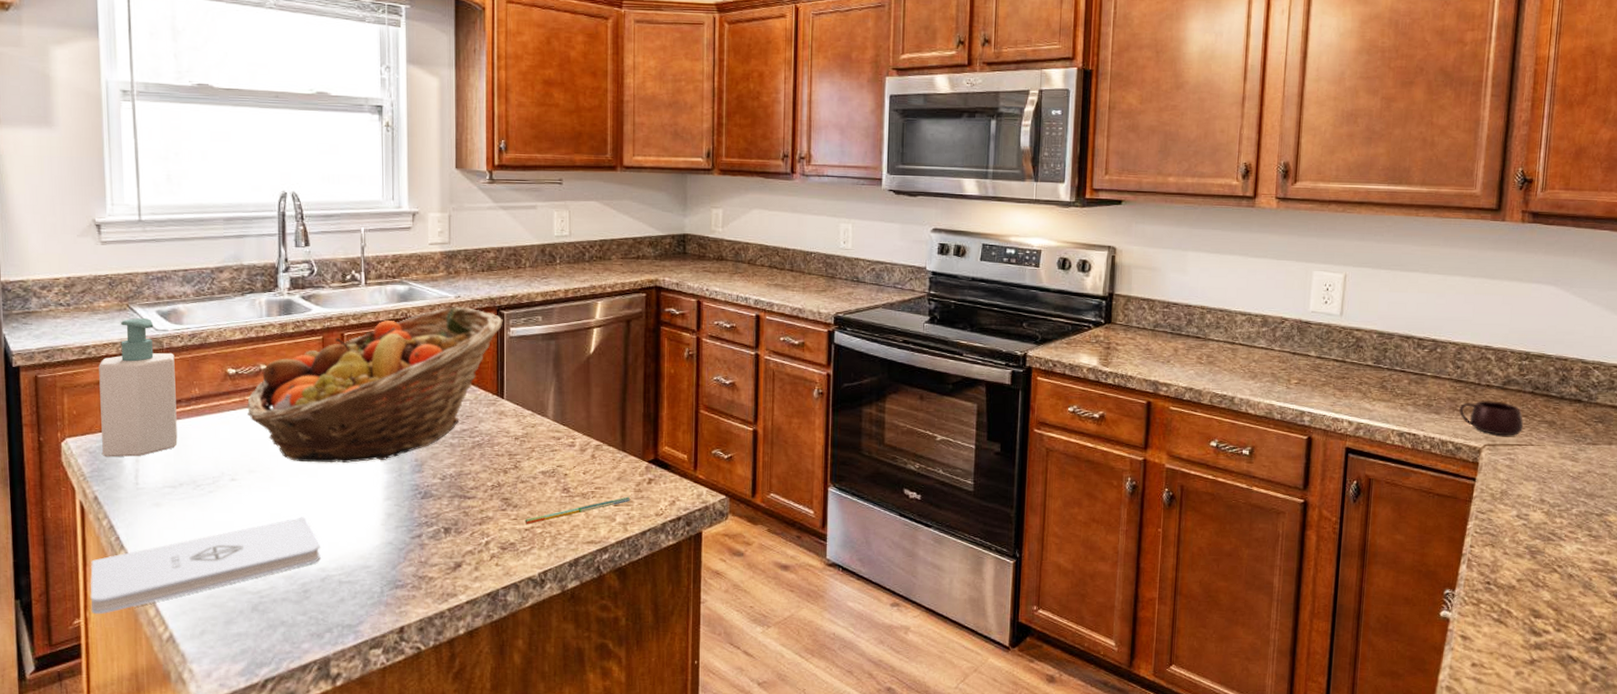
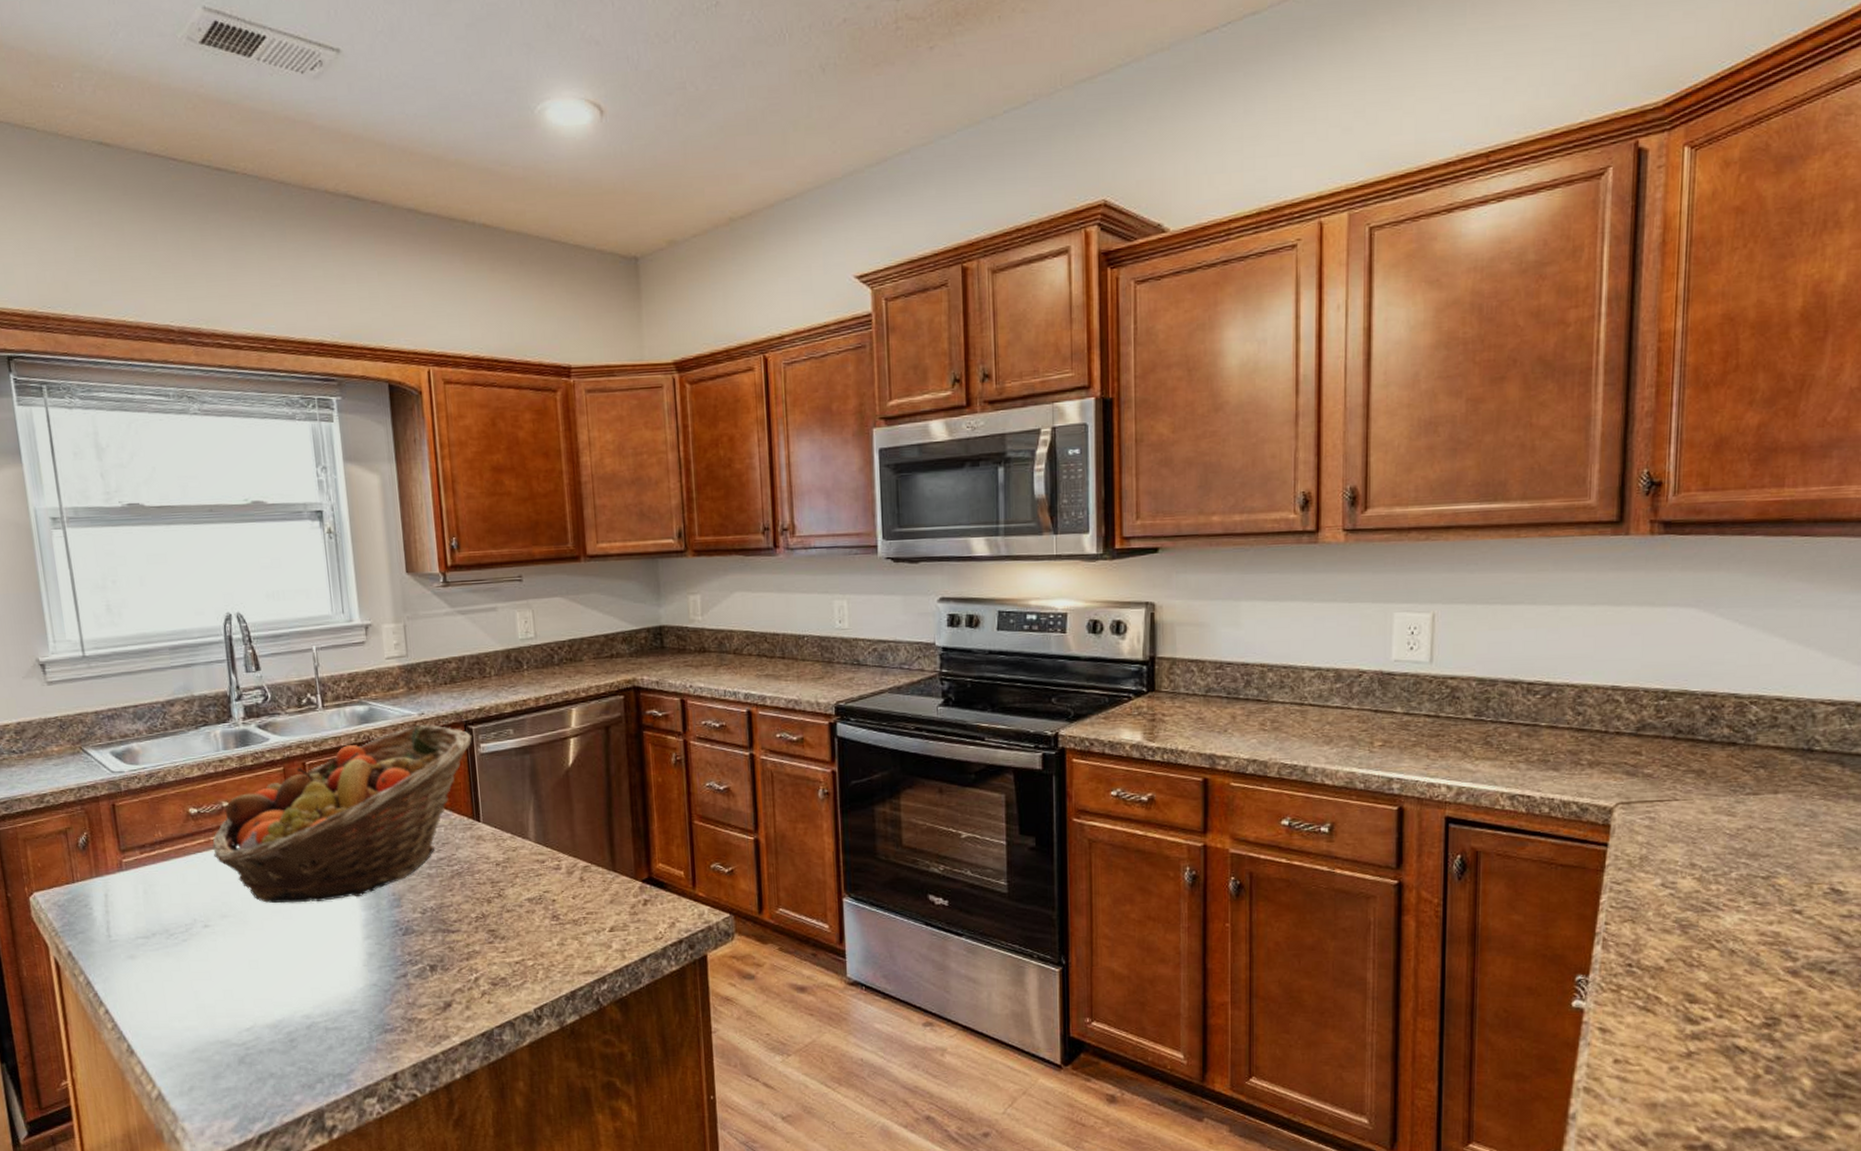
notepad: present [90,515,321,615] -> none [71,960,304,1075]
soap bottle: present [99,318,178,458] -> none [58,760,146,910]
pen: present [525,496,631,525] -> none [514,920,627,957]
mug: present [1459,400,1524,436] -> none [1583,751,1665,791]

